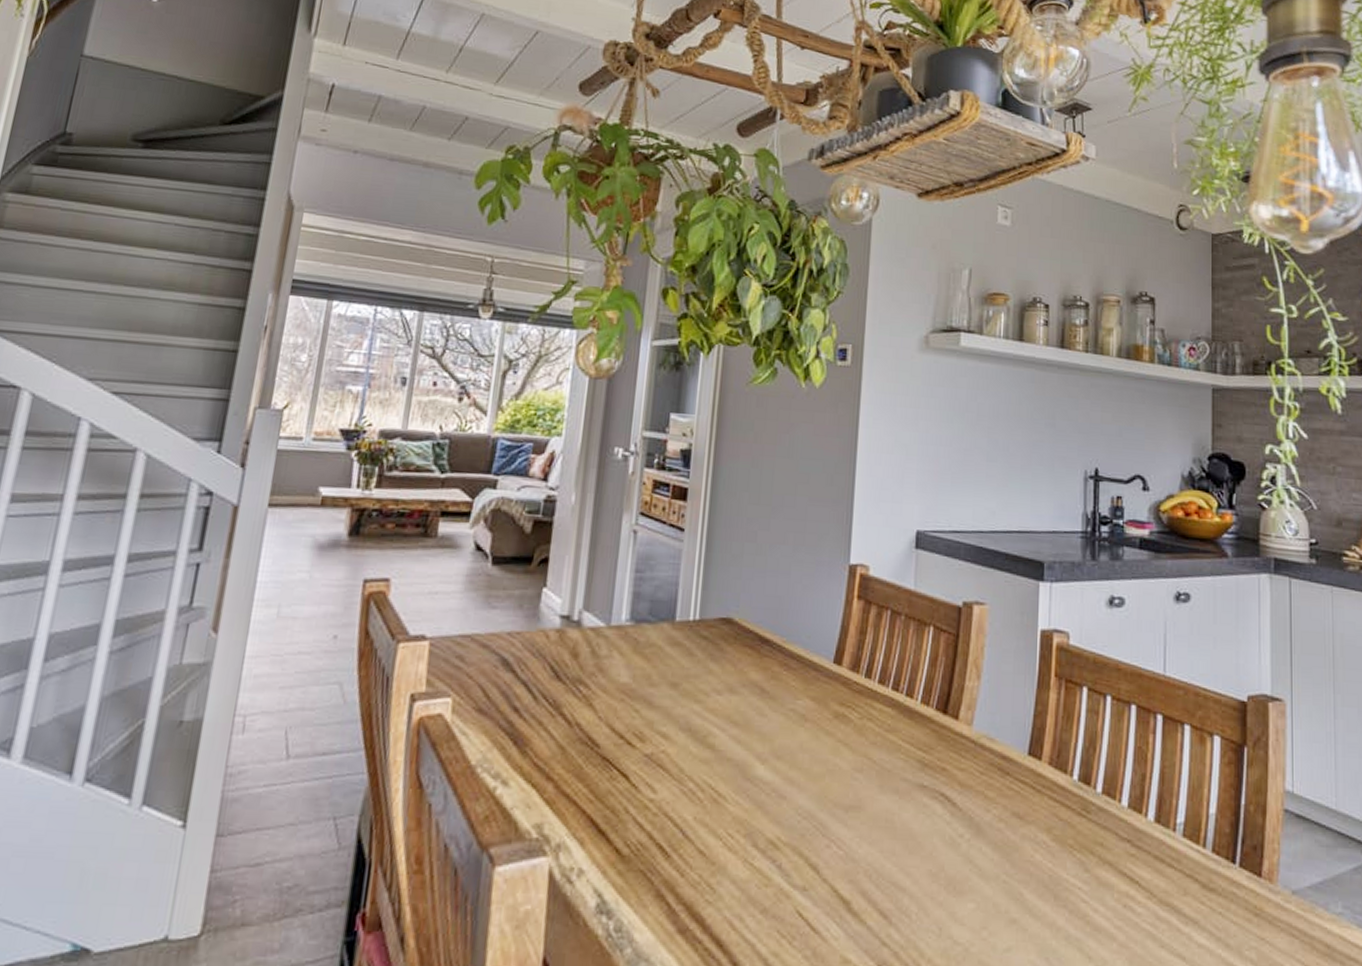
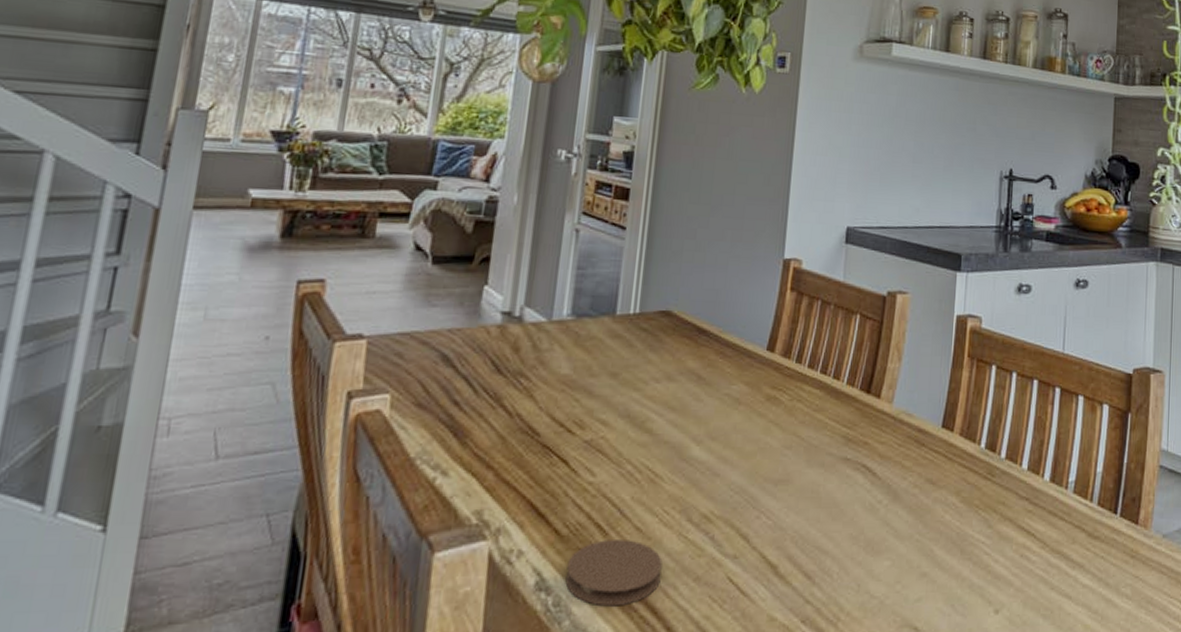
coaster: none [627,862,727,936] -> present [565,540,663,607]

